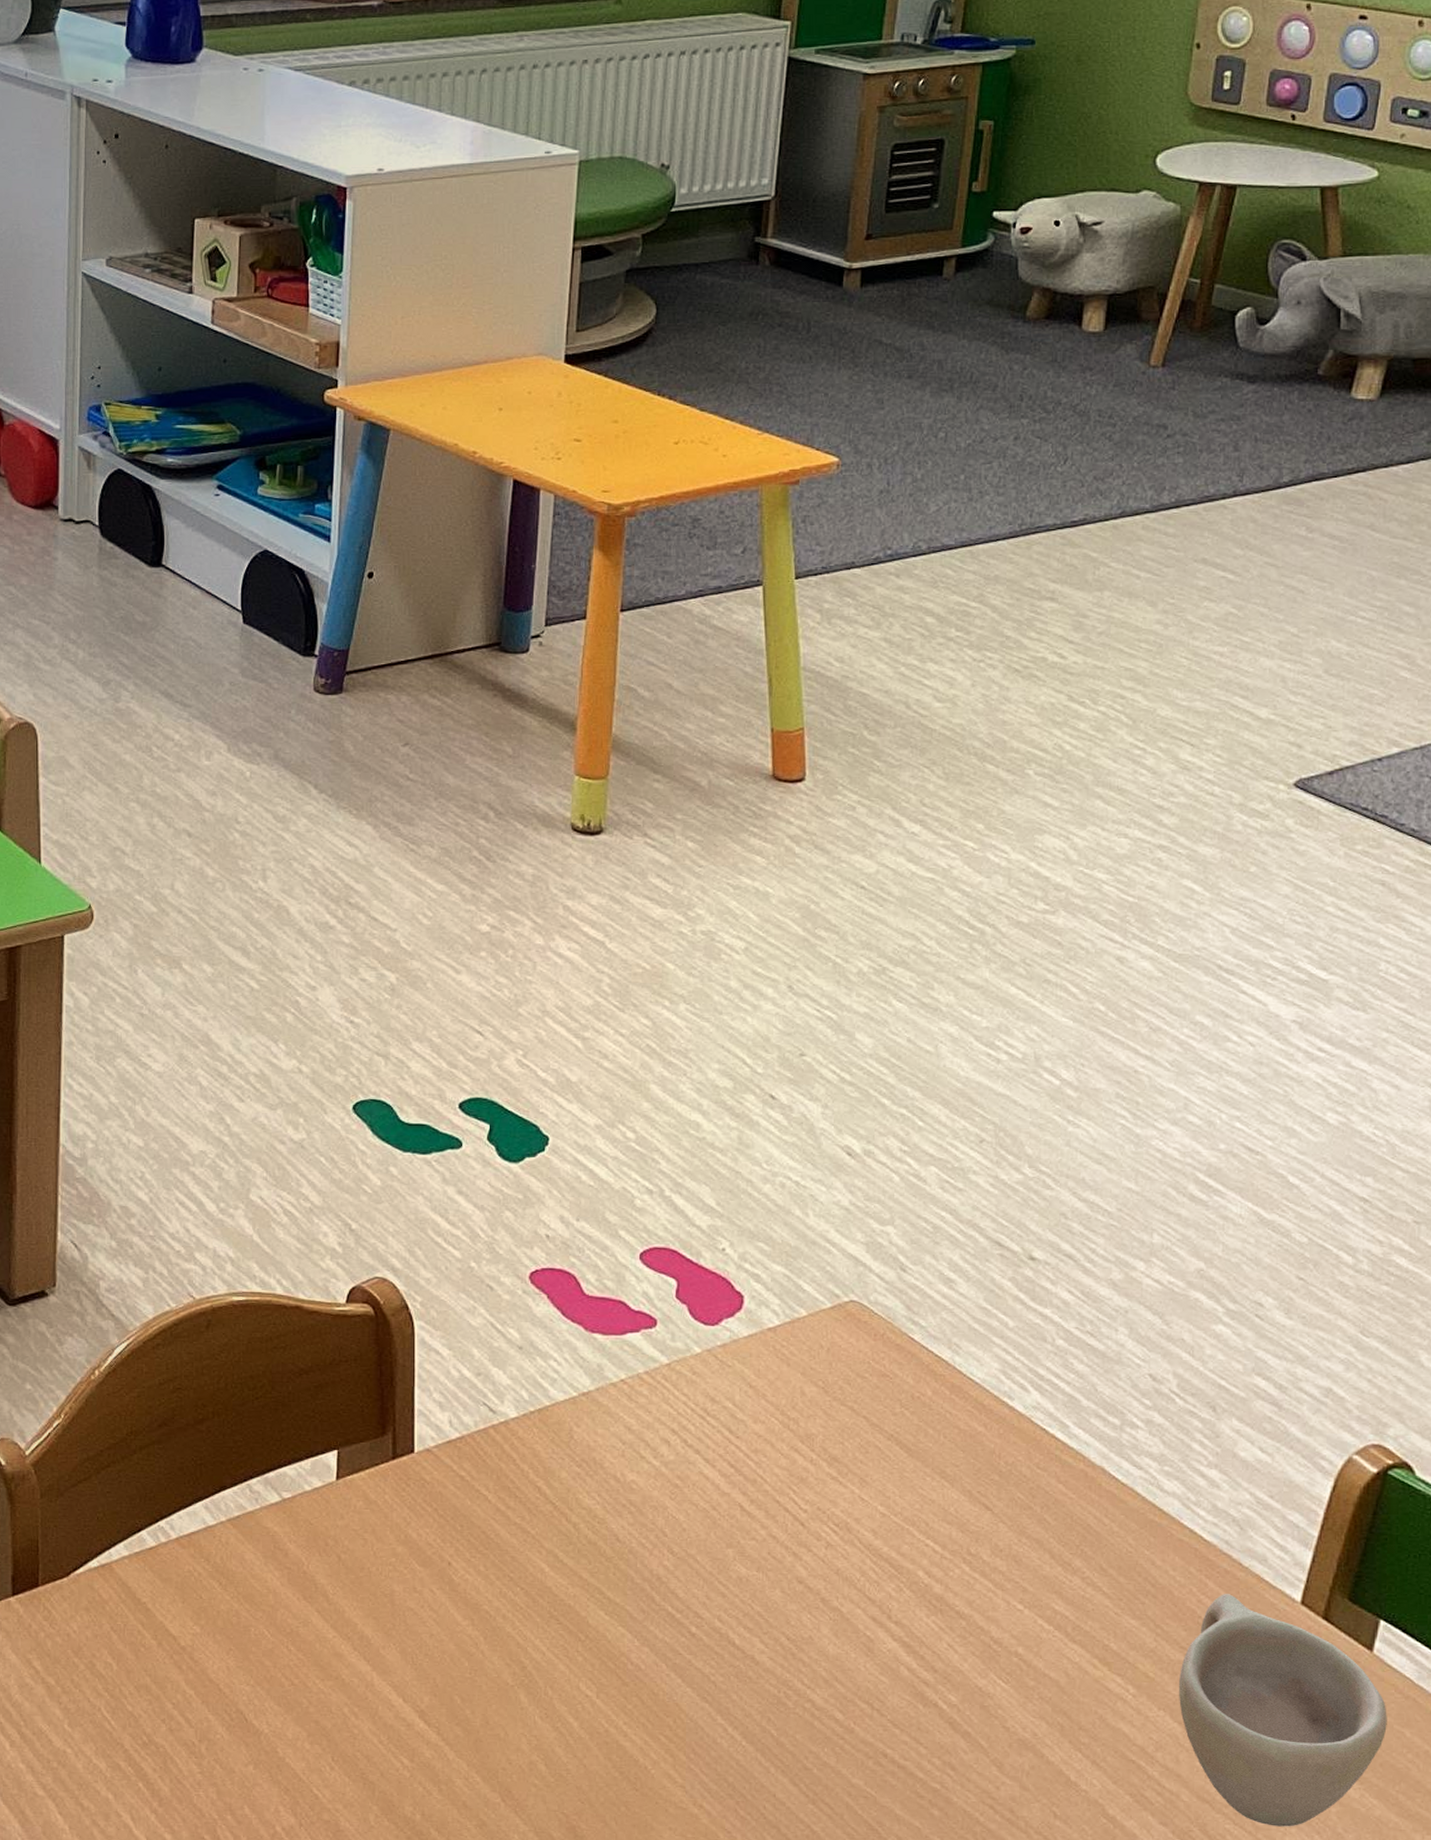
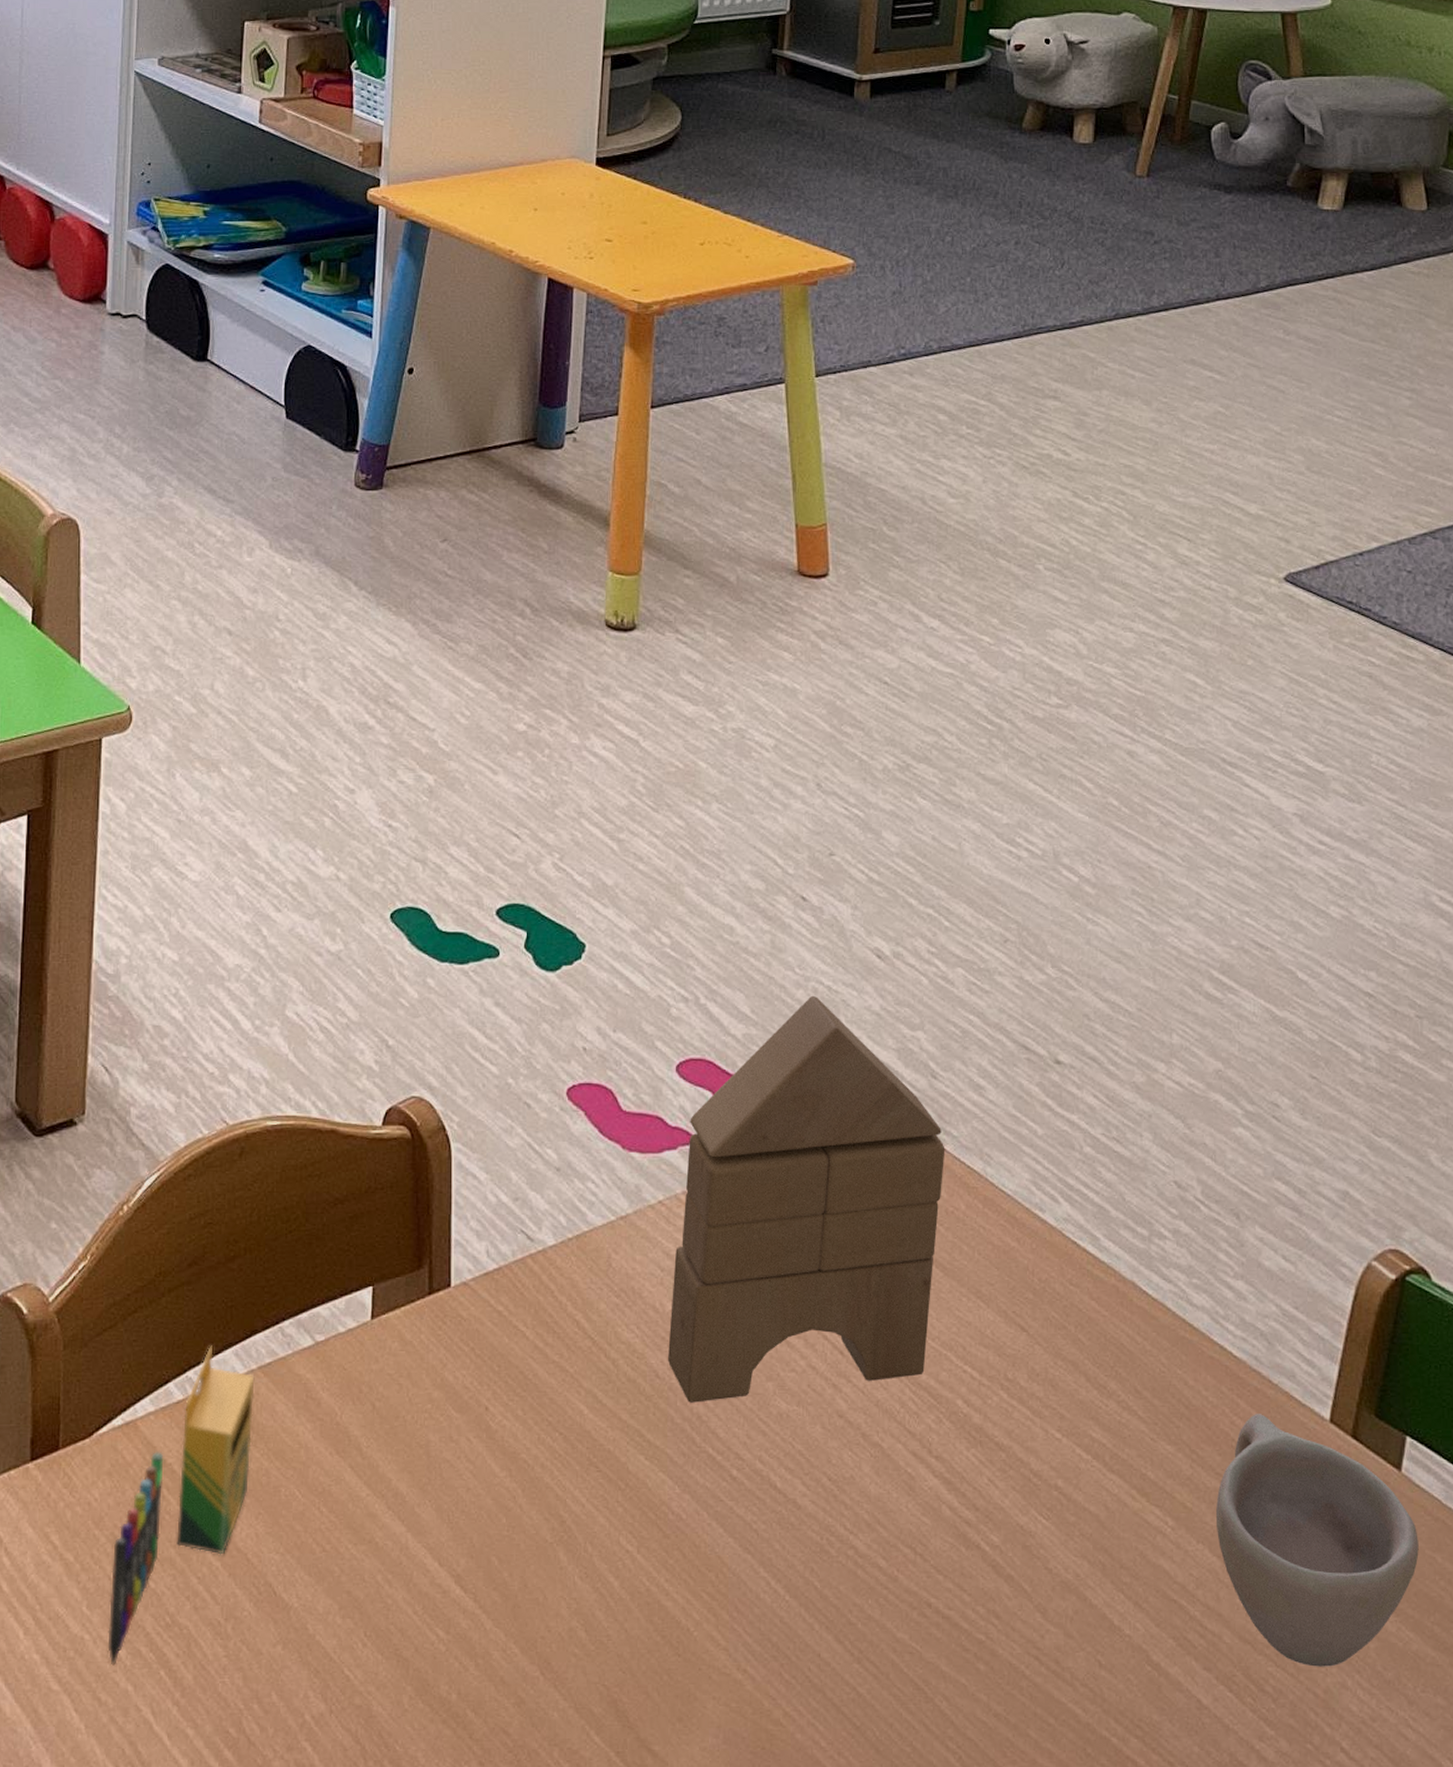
crayon: none [88,1499,224,1777] -> present [107,1345,255,1666]
toy blocks: none [628,1190,913,1565] -> present [667,995,945,1403]

